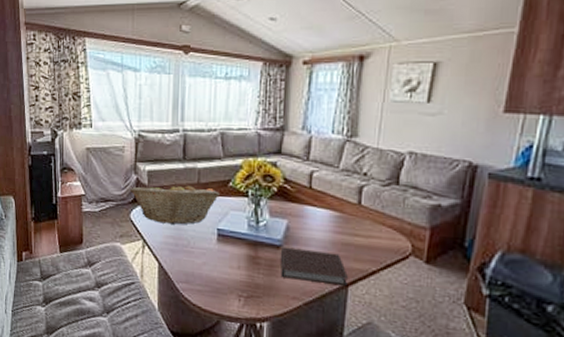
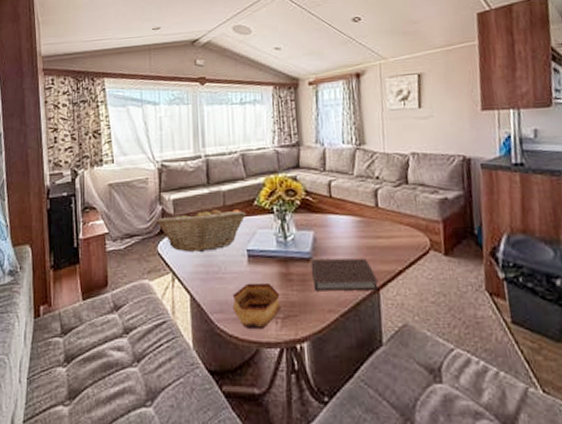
bowl: none [198,260,246,304] -> present [232,282,281,330]

